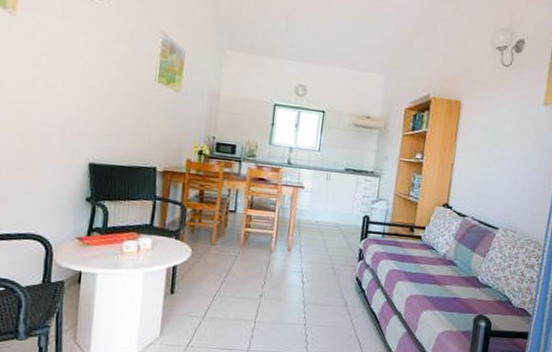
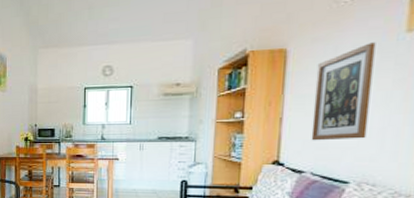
wall art: none [474,108,524,191] -> present [311,42,376,141]

